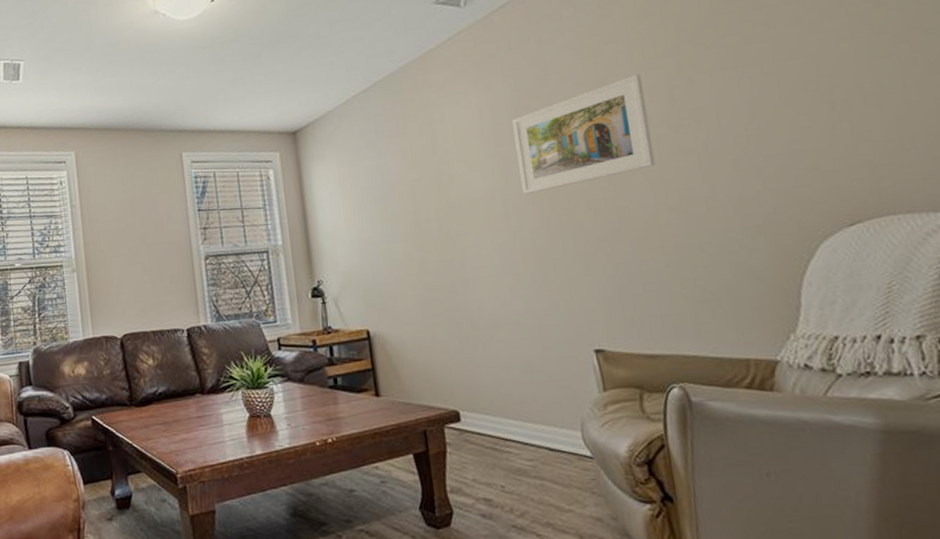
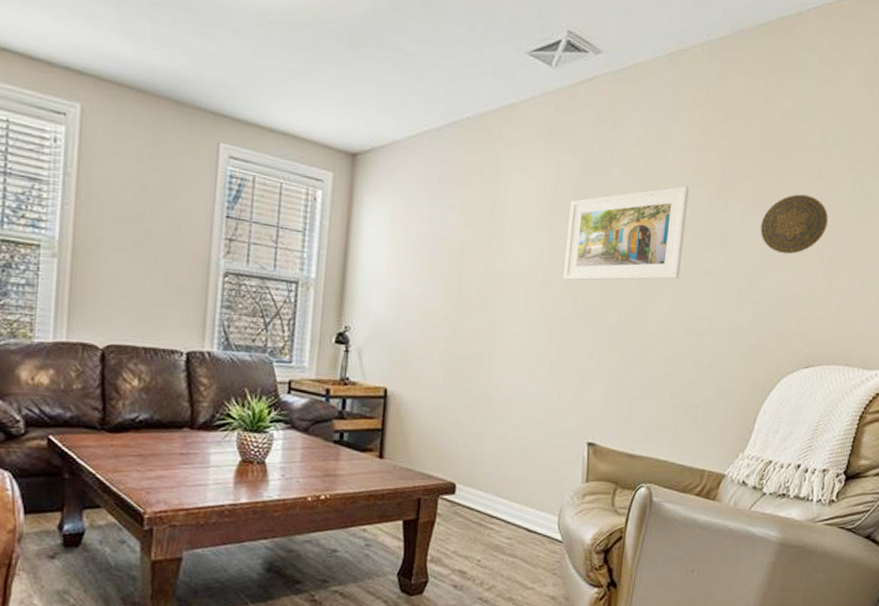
decorative plate: none [739,44,828,112] -> present [760,194,828,255]

